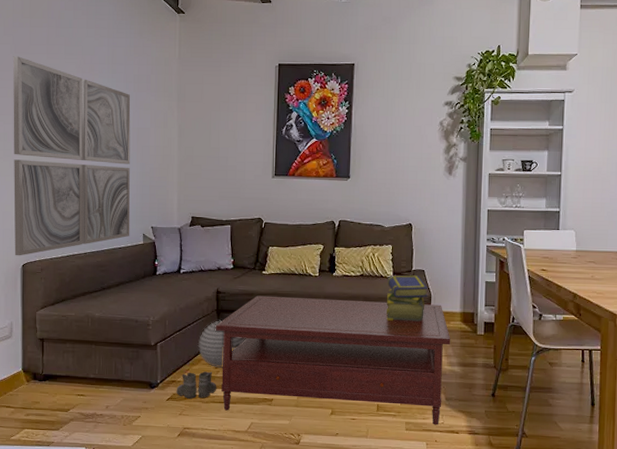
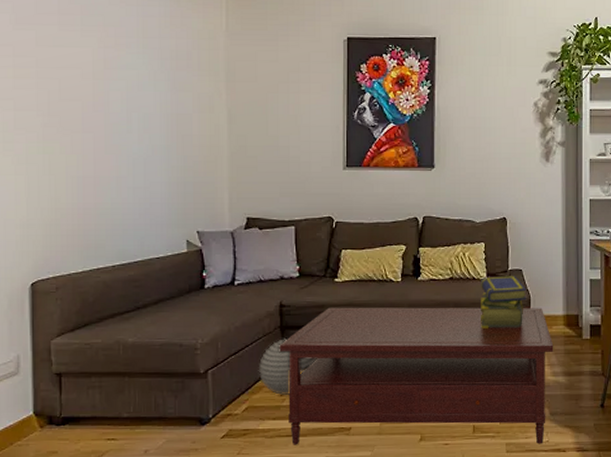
wall art: present [13,56,131,256] -> none [14,28,170,273]
boots: present [176,371,217,399] -> none [233,400,283,435]

